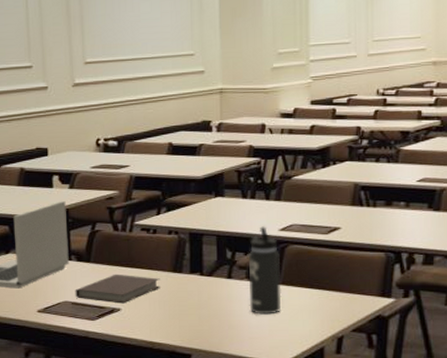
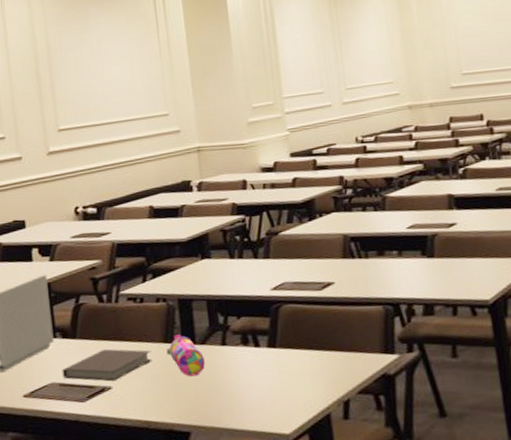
pencil case: none [175,266,210,305] -> present [167,334,205,377]
thermos bottle: present [249,226,282,315] -> none [240,286,281,383]

